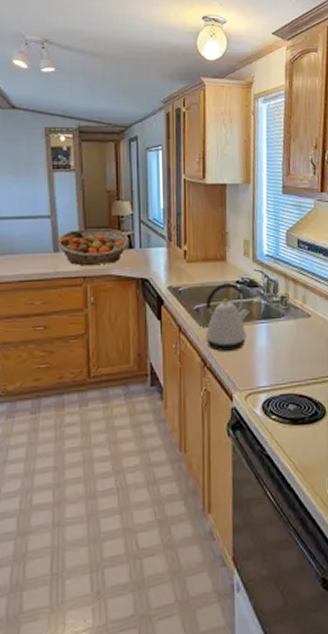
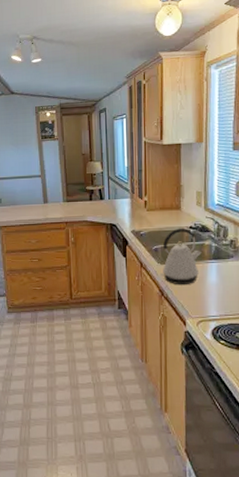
fruit basket: present [57,228,129,265] -> none [46,184,100,213]

